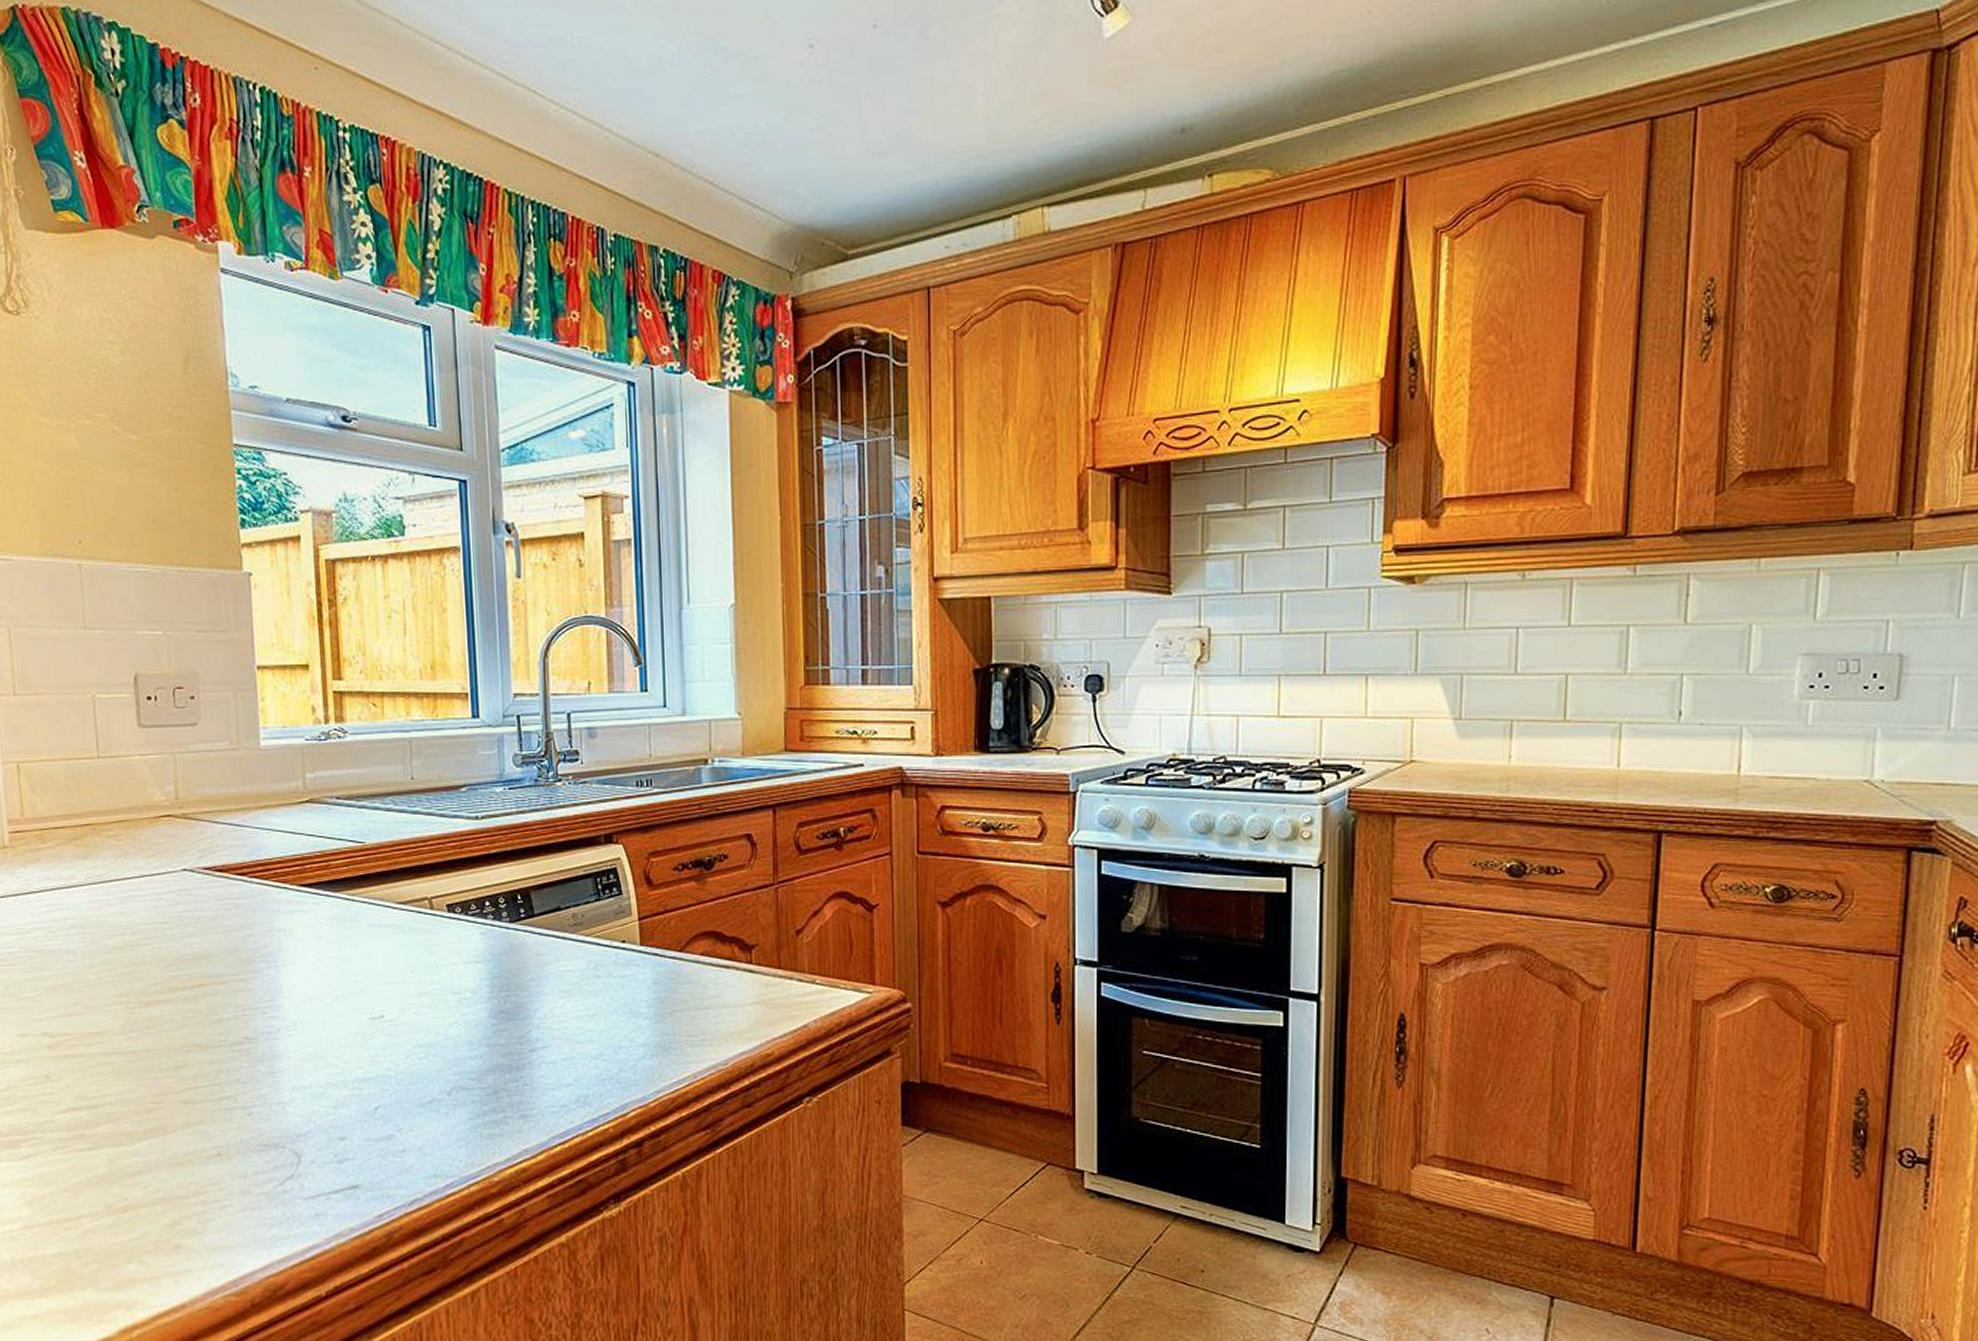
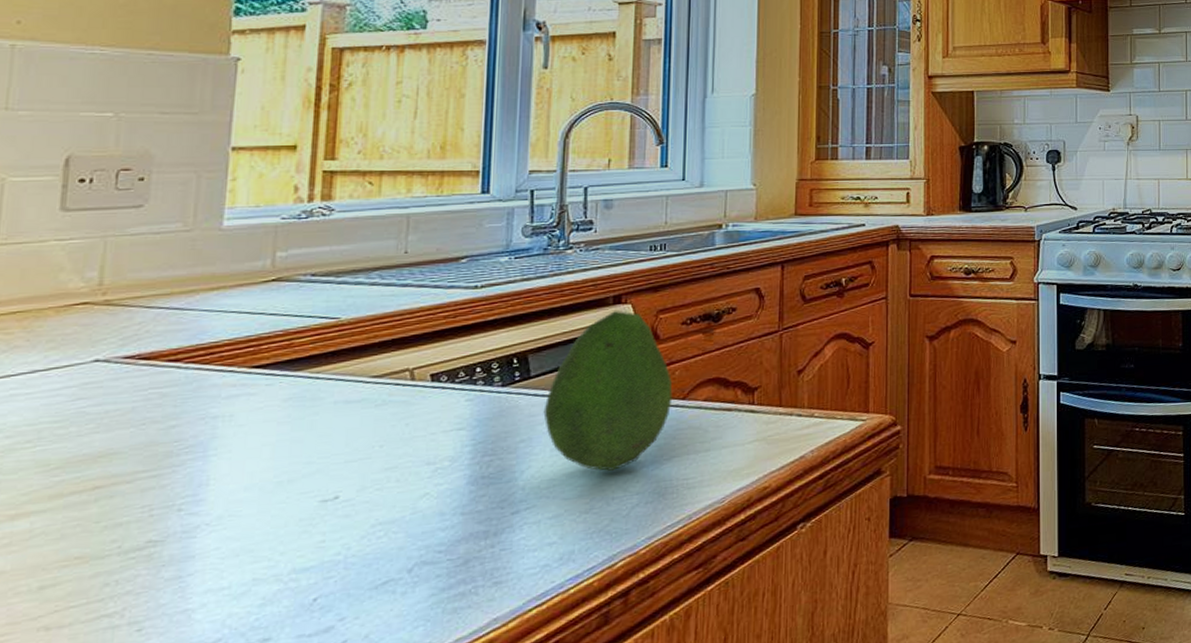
fruit: none [549,851,670,1019] -> present [543,311,673,471]

